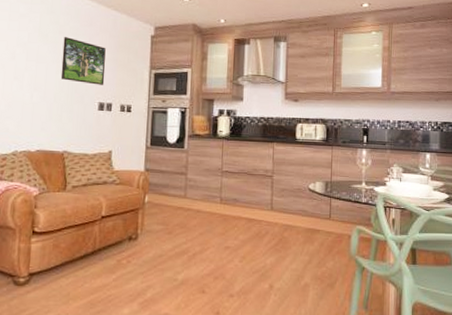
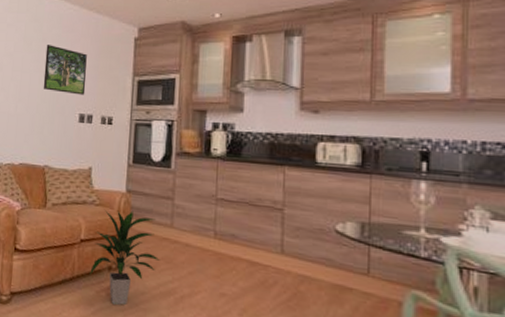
indoor plant: none [111,186,175,270] -> present [90,210,160,305]

